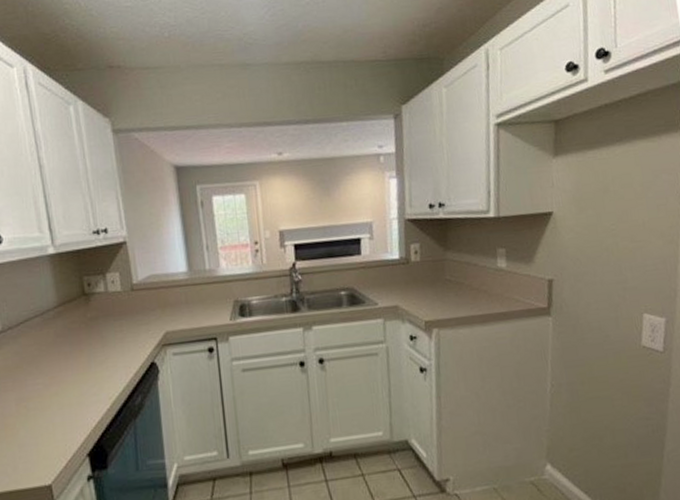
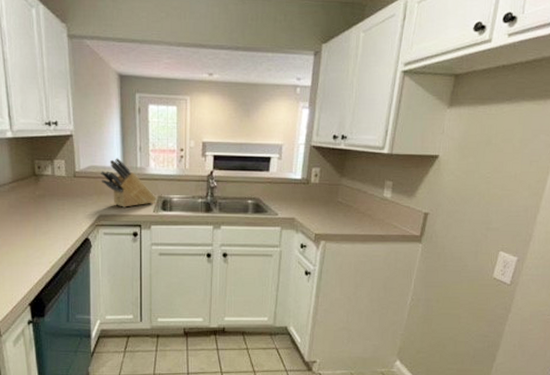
knife block: none [163,262,232,319] -> present [101,158,156,207]

